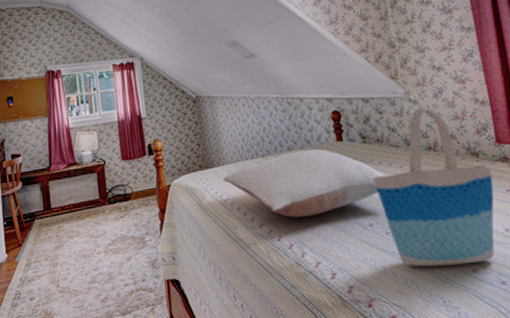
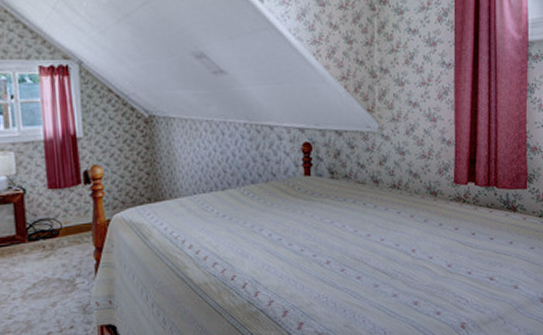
pillow: present [223,149,388,218] -> none [175,183,350,256]
tote bag: present [372,107,495,267] -> none [335,143,445,302]

